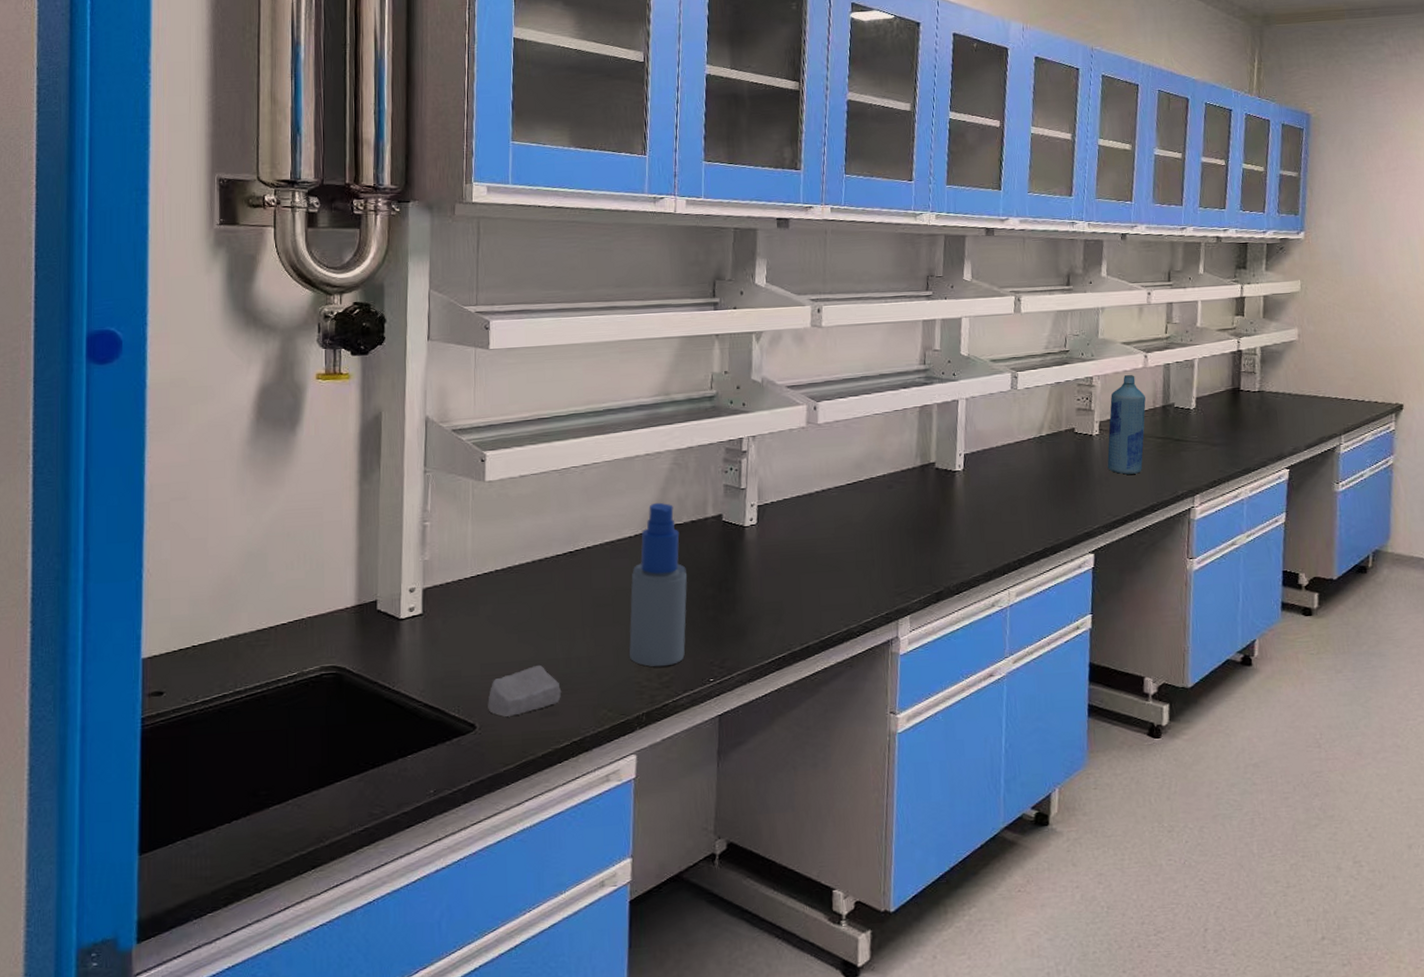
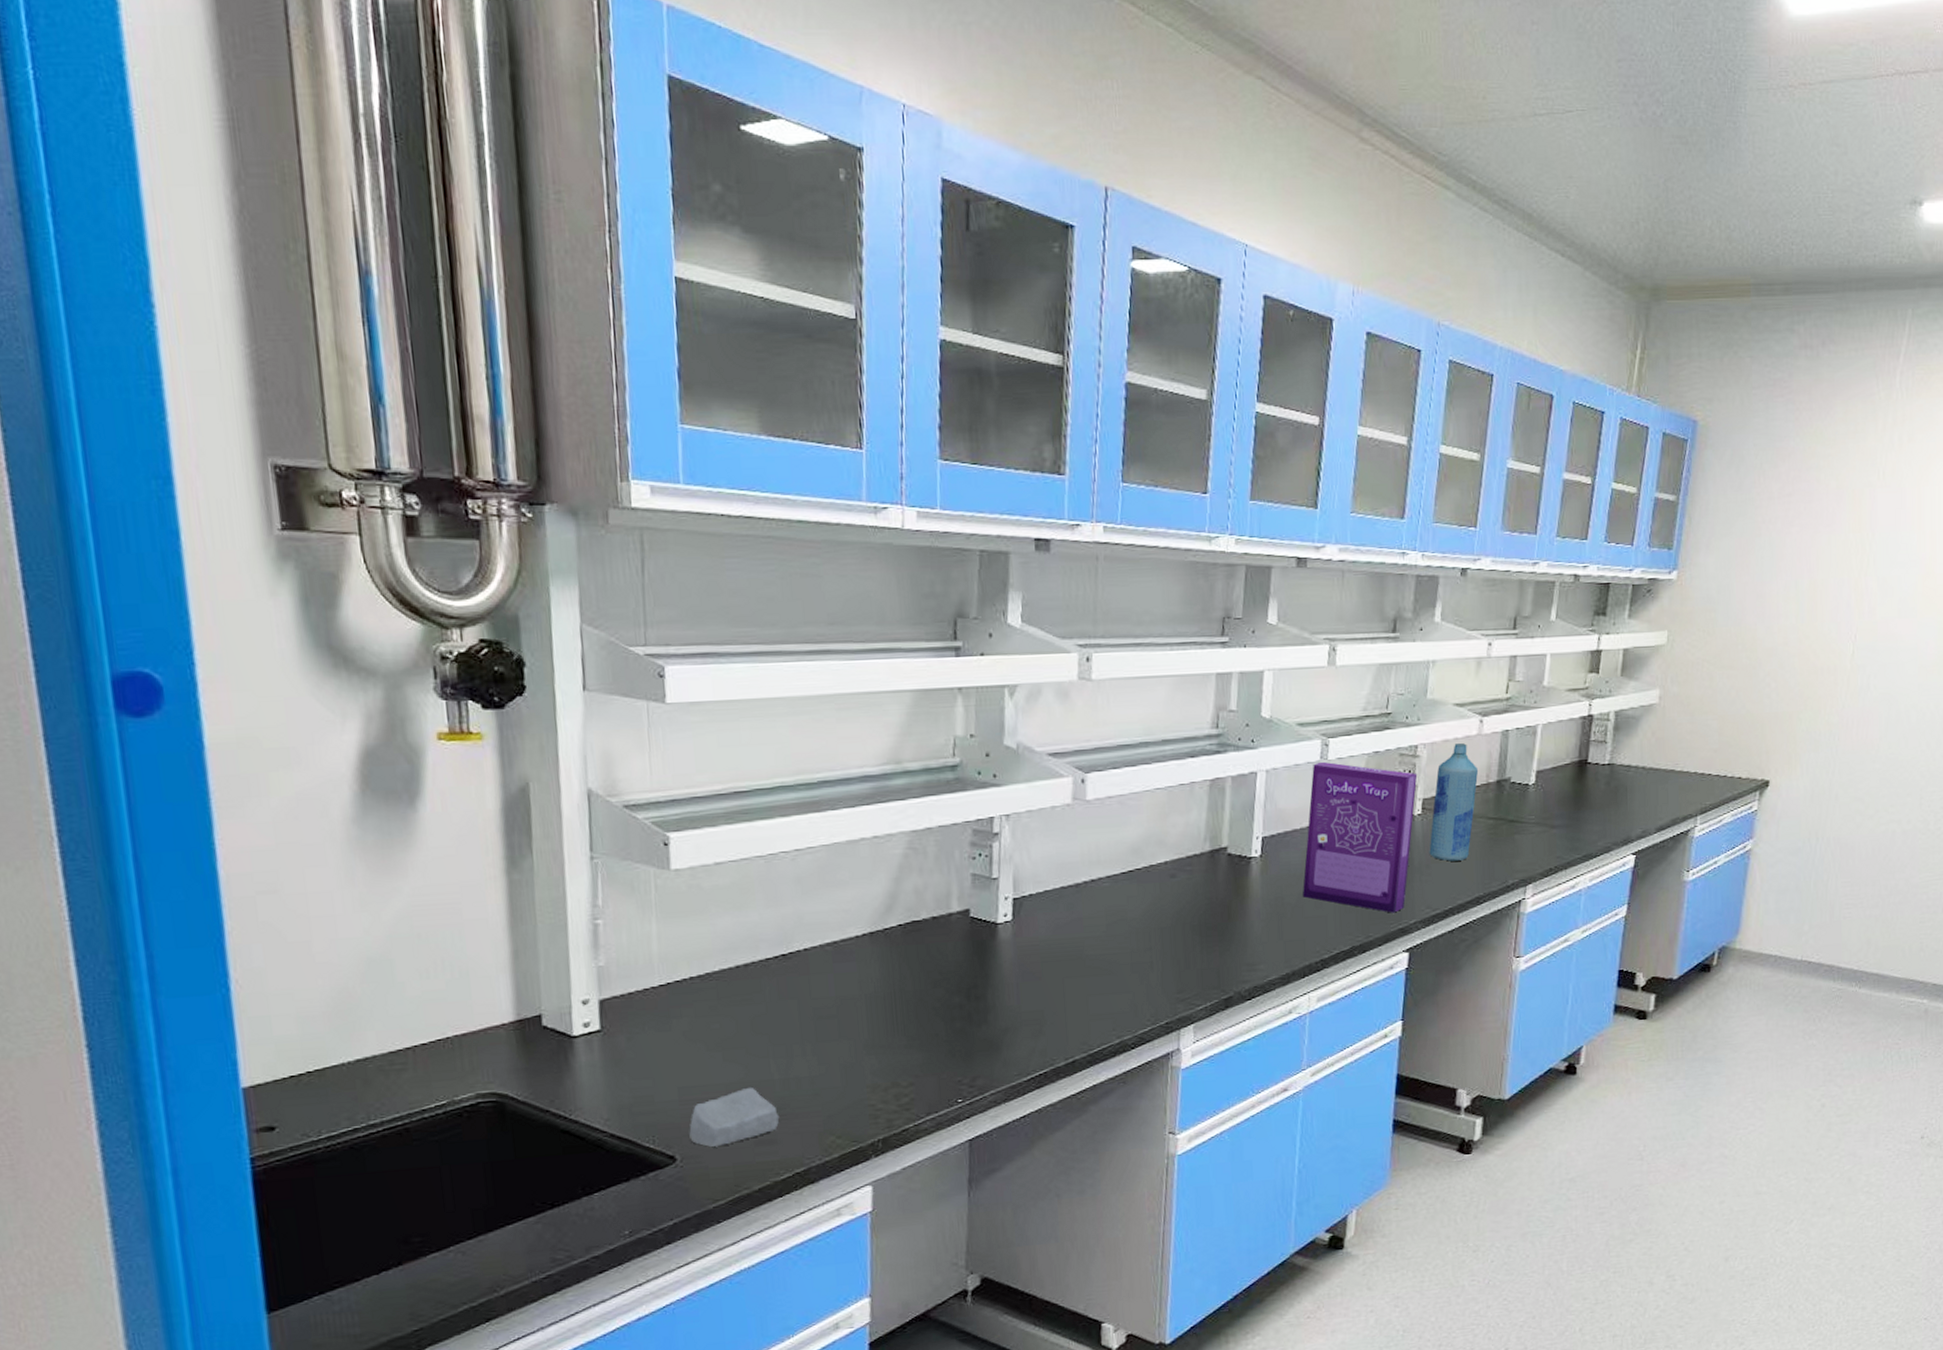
spray bottle: present [629,502,688,667] -> none [859,895,929,1087]
cereal box: none [999,391,1094,519] -> present [1302,761,1418,913]

